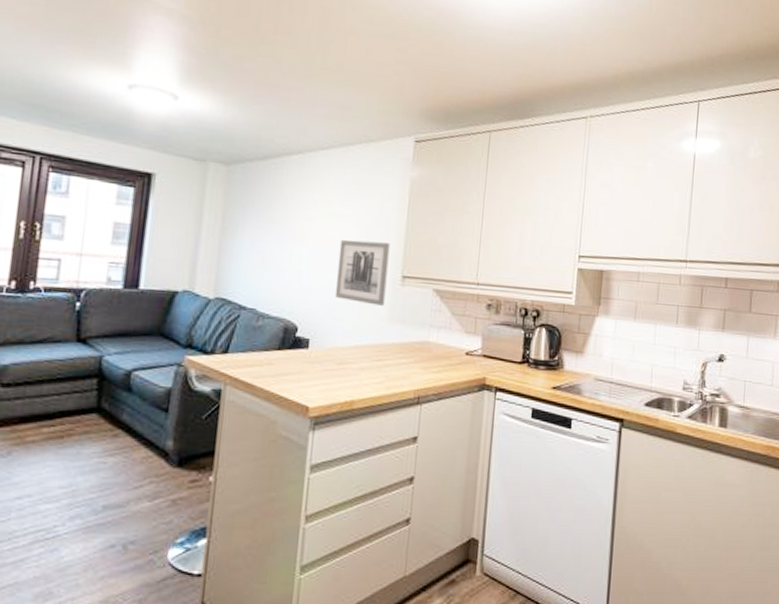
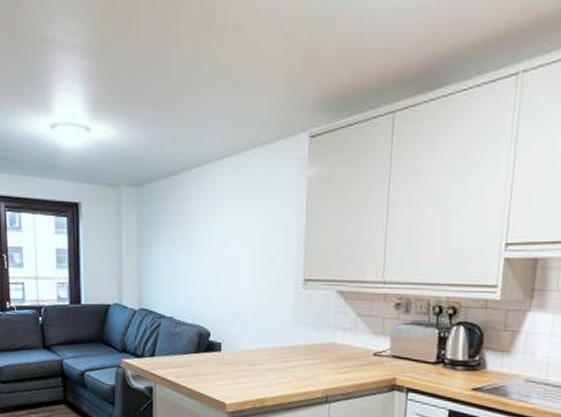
wall art: present [334,239,390,306] -> none [240,247,290,310]

